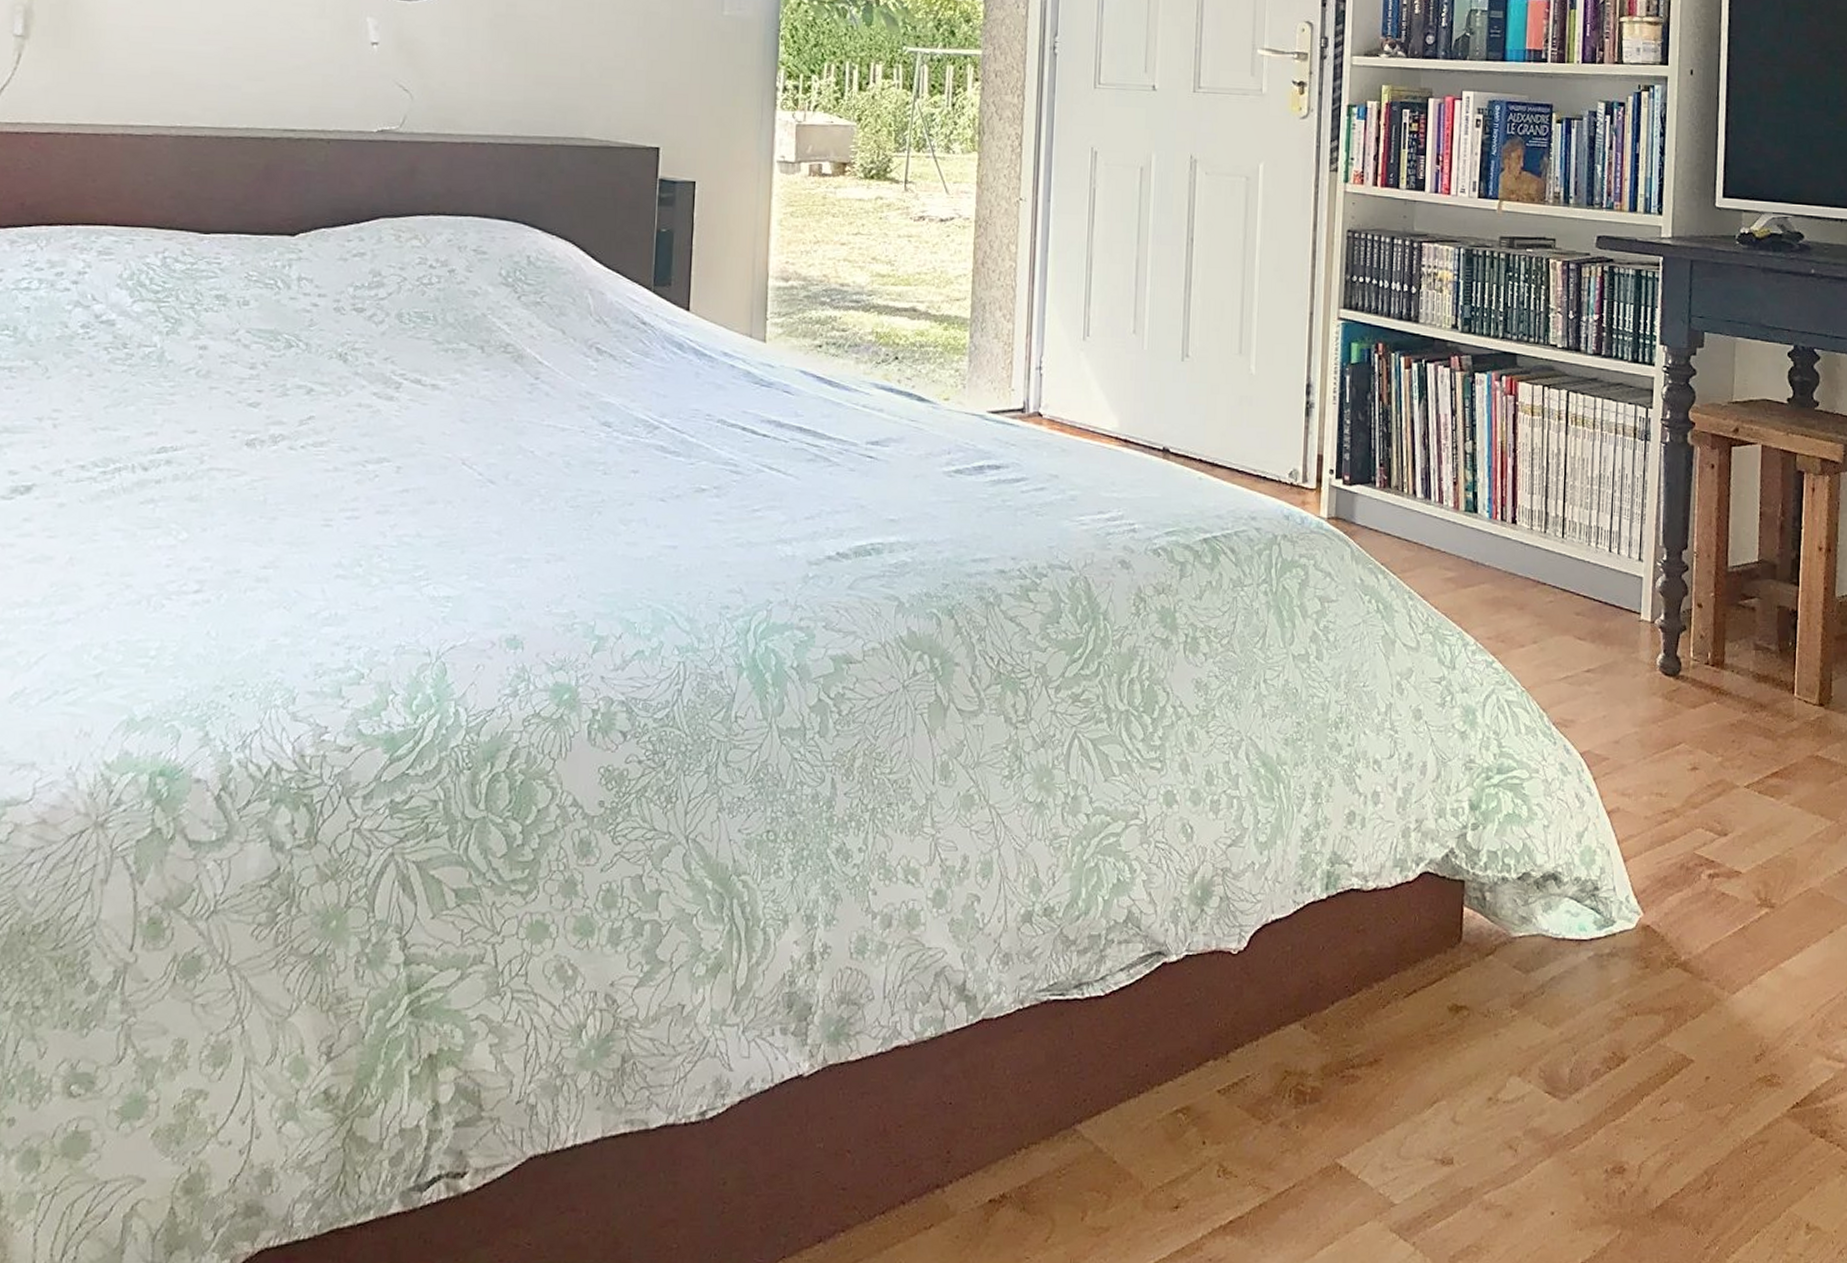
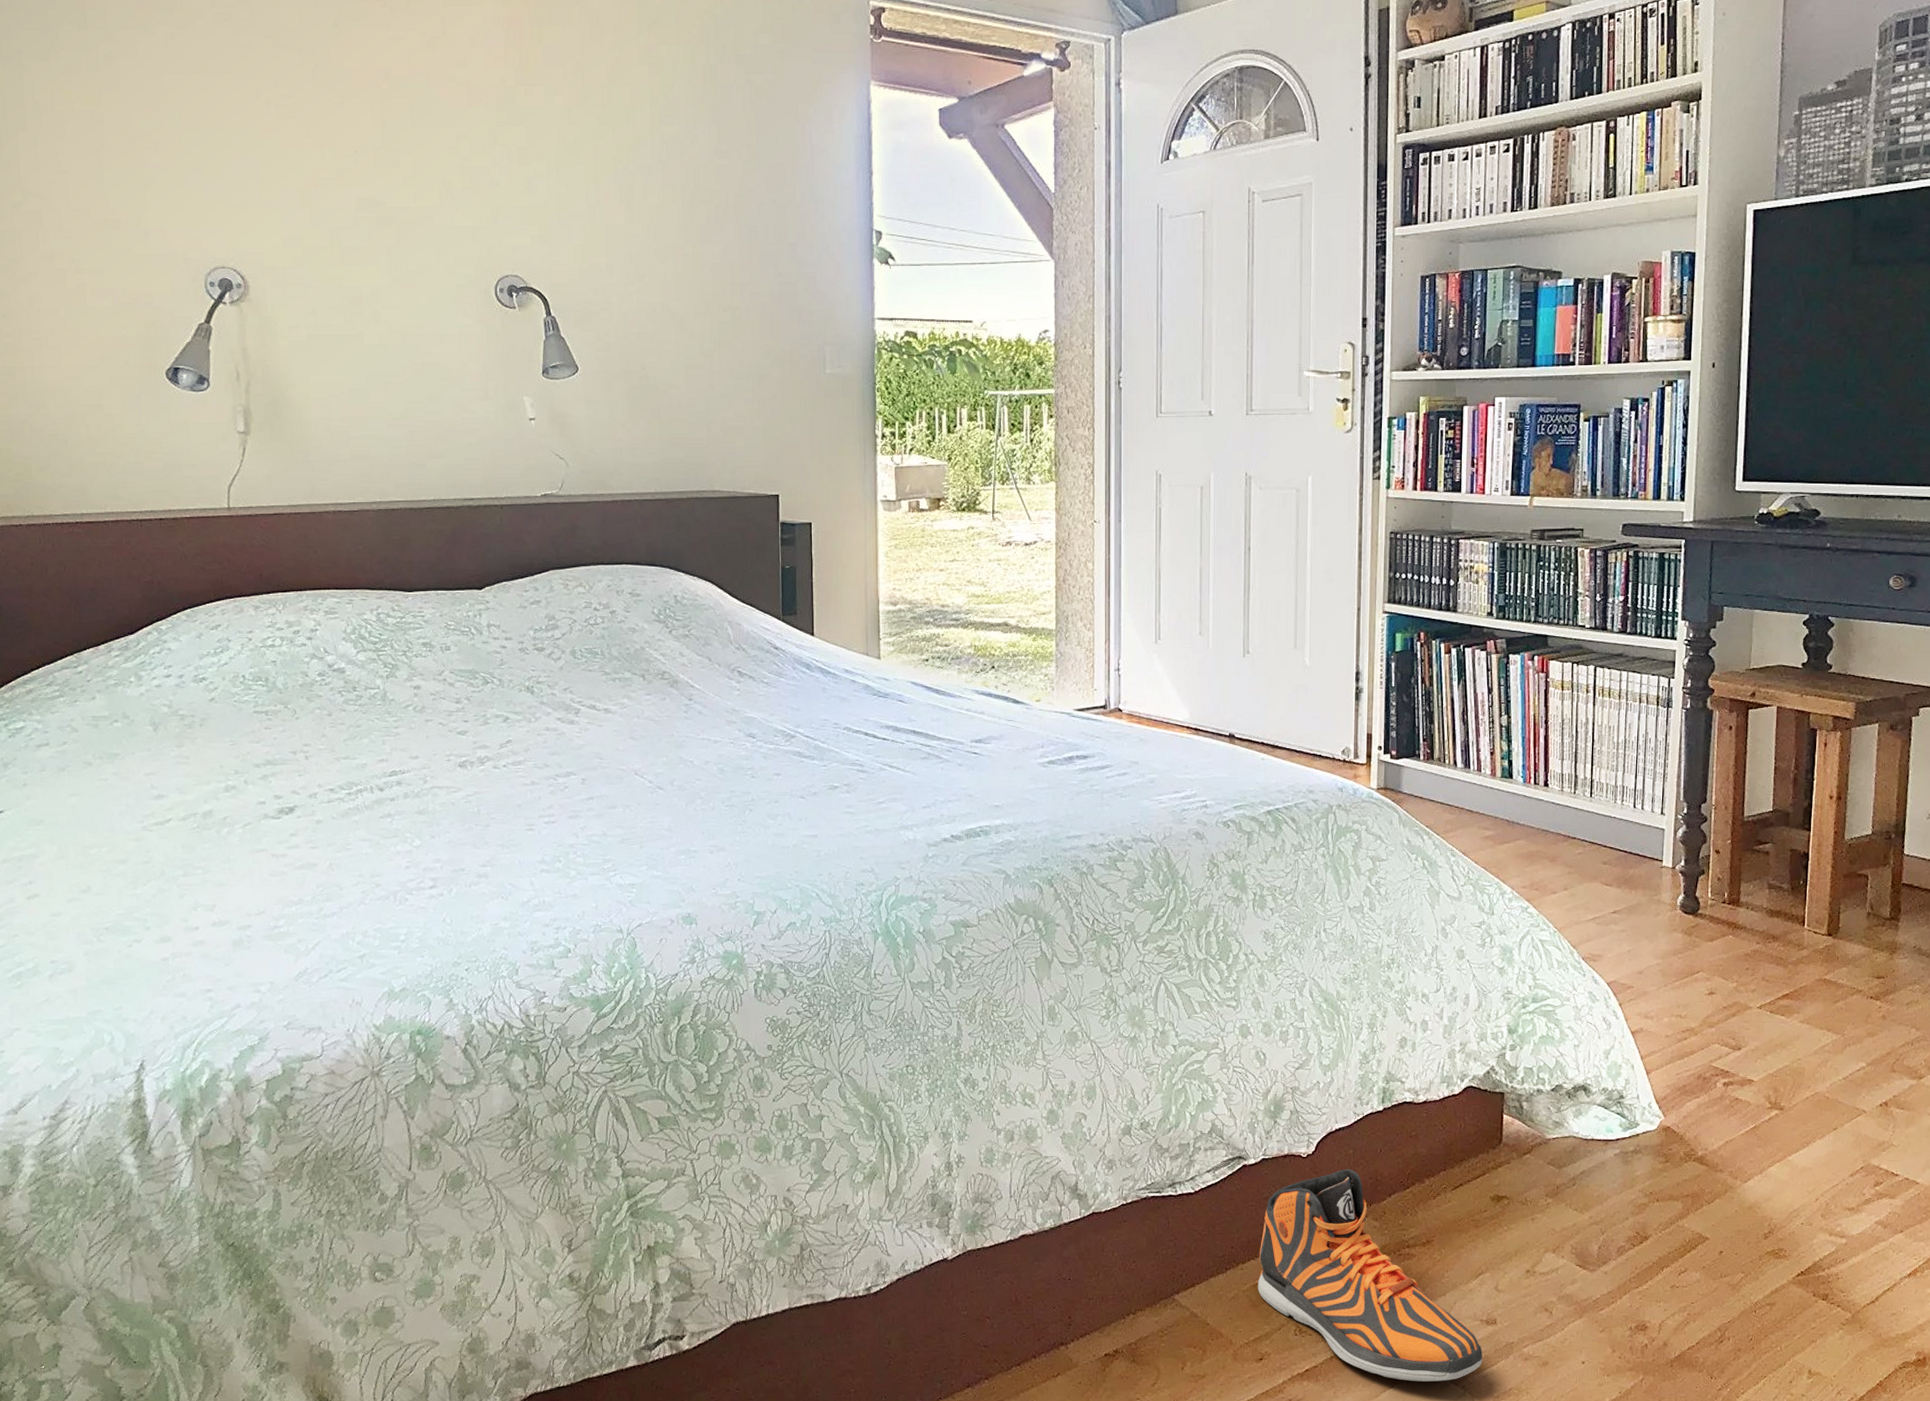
sneaker: none [1175,970,1437,1237] -> present [1257,1169,1482,1382]

